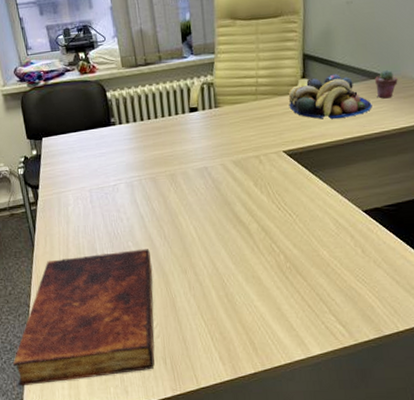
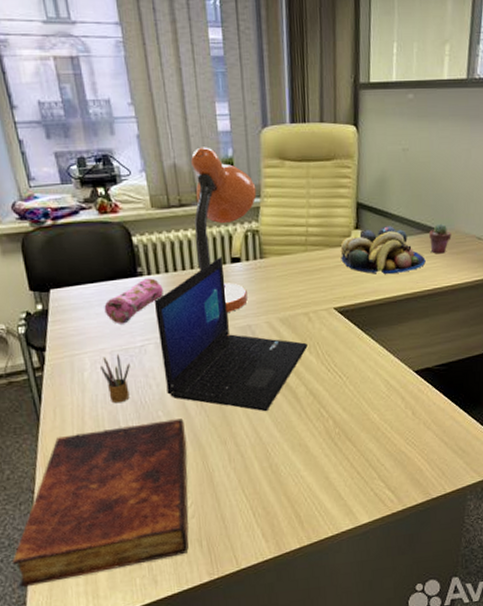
pencil box: none [81,192,105,234] -> present [101,354,130,404]
pencil case: none [84,127,133,167] -> present [104,278,164,324]
laptop: none [125,107,259,246] -> present [155,257,308,412]
desk lamp: none [155,13,211,156] -> present [191,147,257,312]

